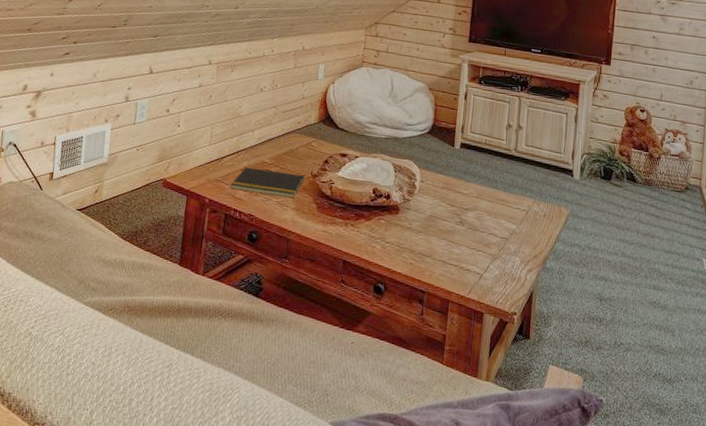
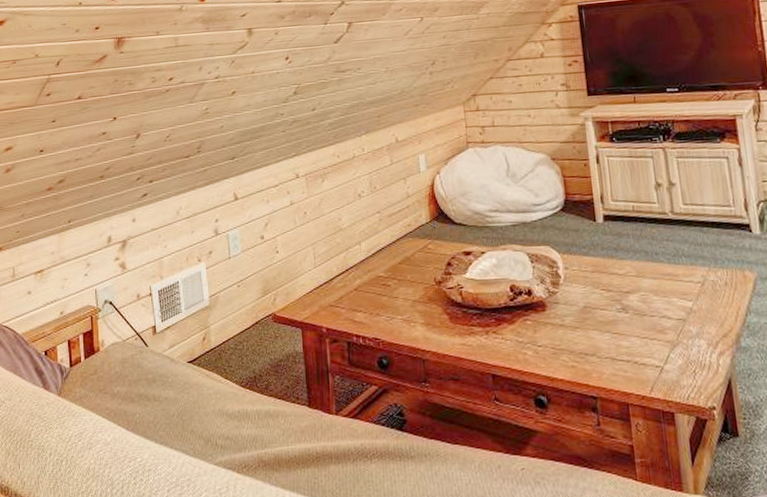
notepad: present [230,167,305,199] -> none [347,283,428,313]

